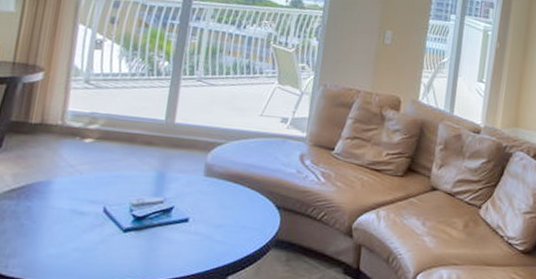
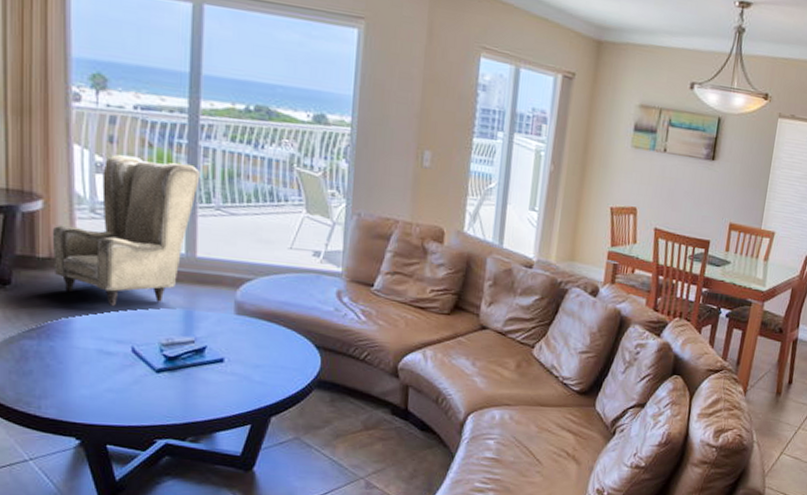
armchair: none [43,32,188,168] -> present [52,154,201,306]

